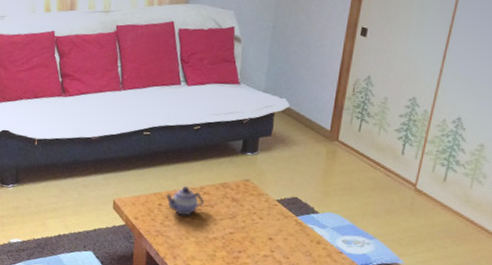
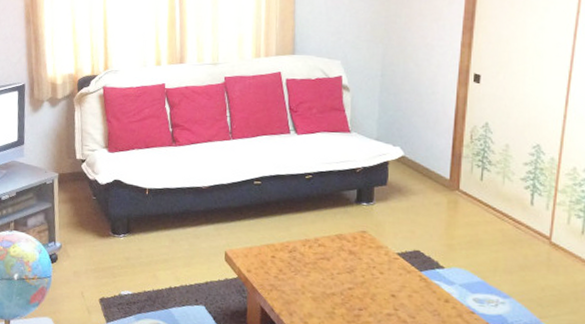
teapot: present [164,185,205,216] -> none [278,236,321,269]

